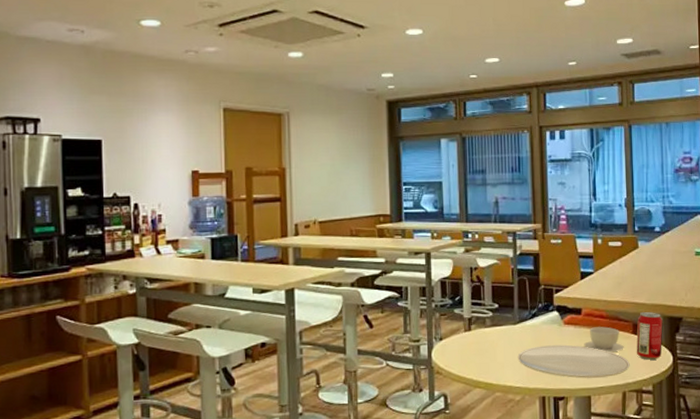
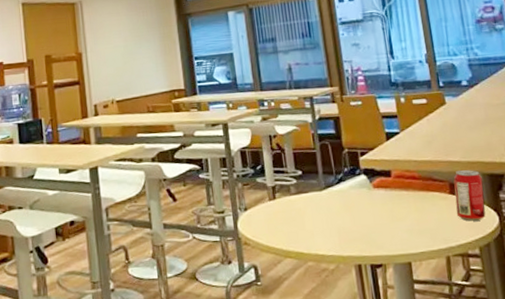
plate: present [517,344,630,378] -> none [327,209,451,244]
teacup: present [584,327,624,352] -> none [397,188,442,215]

